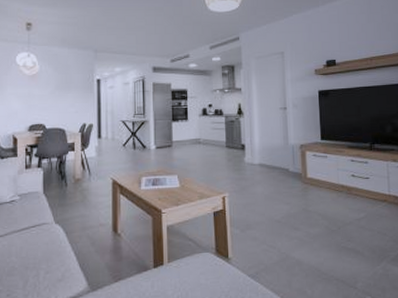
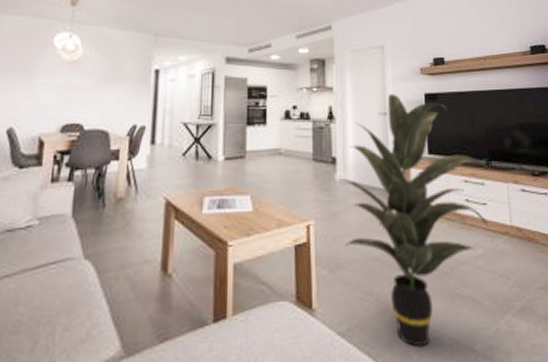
indoor plant: none [247,92,374,286] -> present [339,94,492,348]

